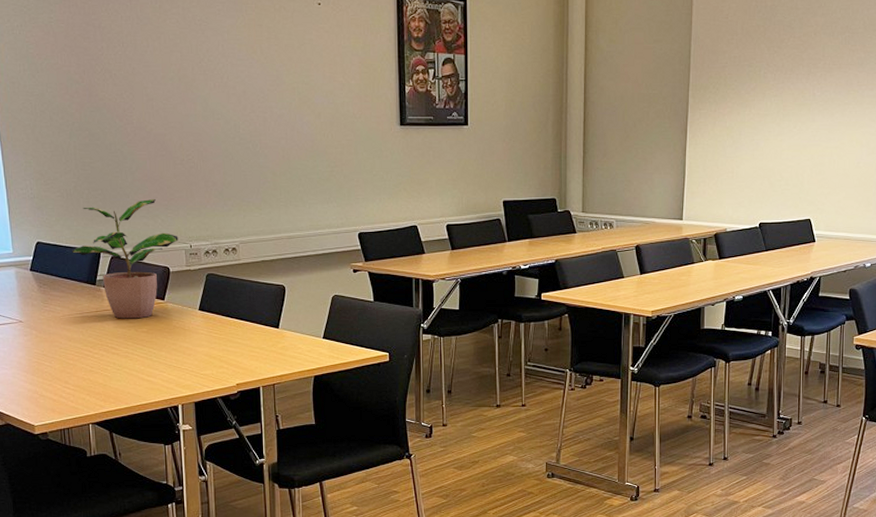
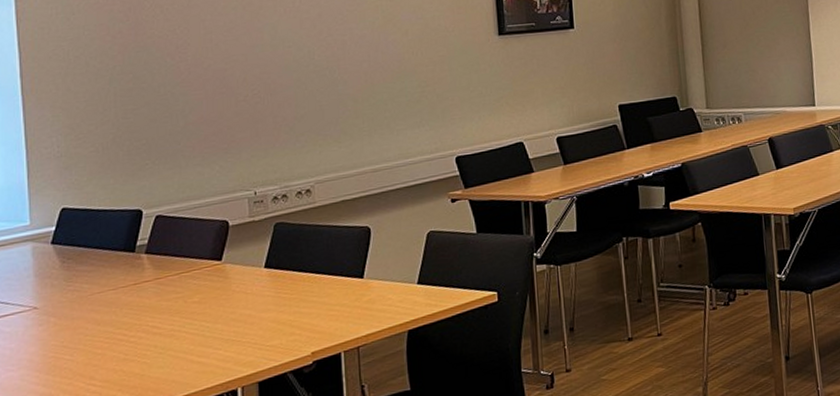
potted plant: present [71,198,179,319] -> none [105,142,240,290]

